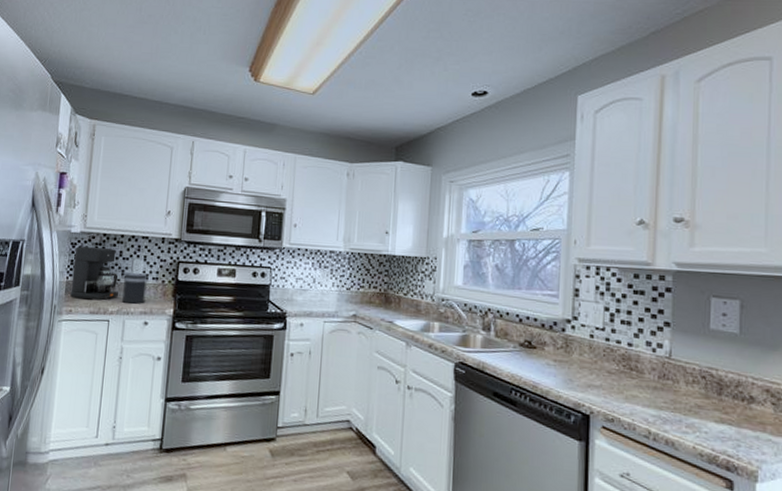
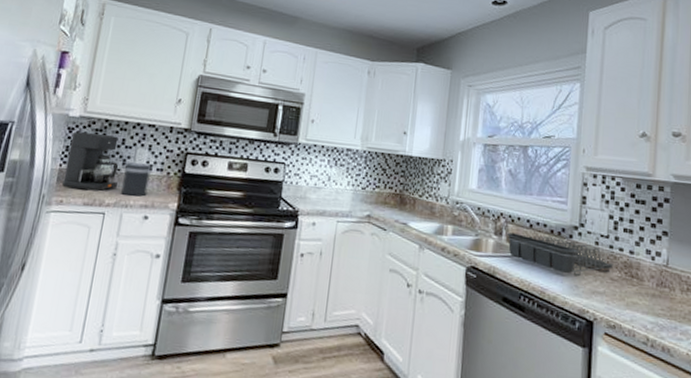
dish rack: none [495,328,611,370] -> present [507,233,614,277]

